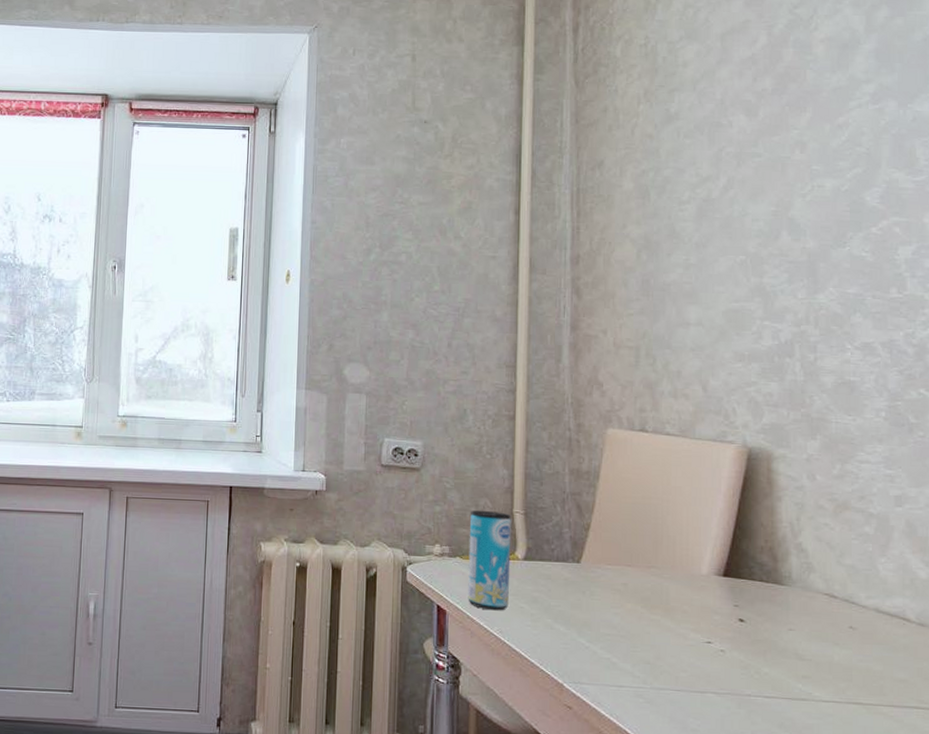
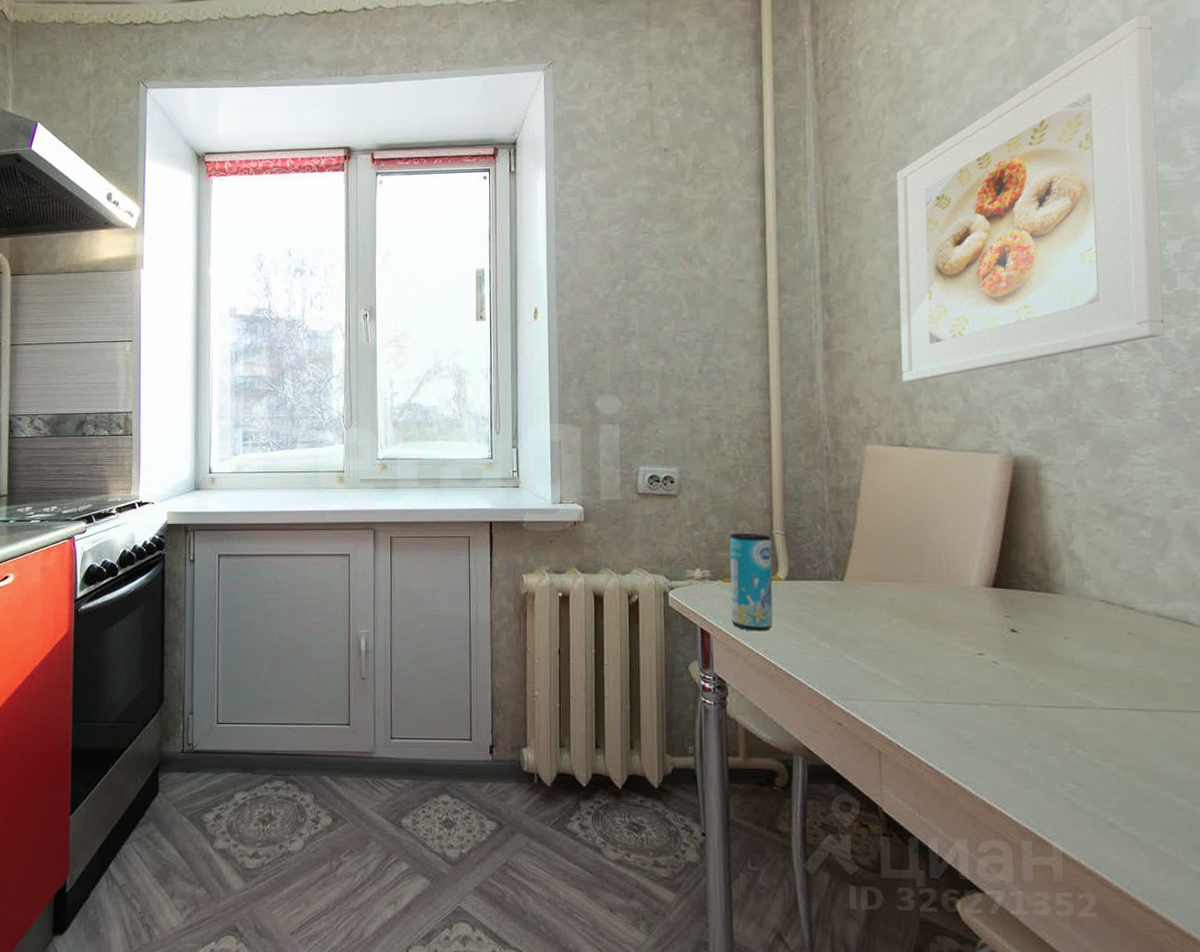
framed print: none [645,28,894,369] -> present [896,15,1165,383]

